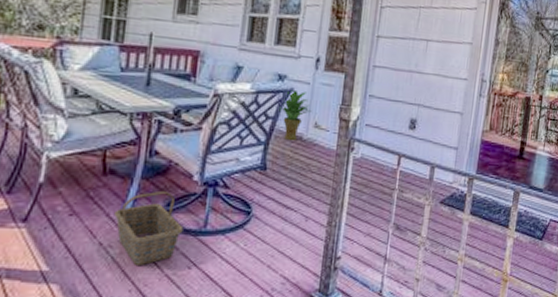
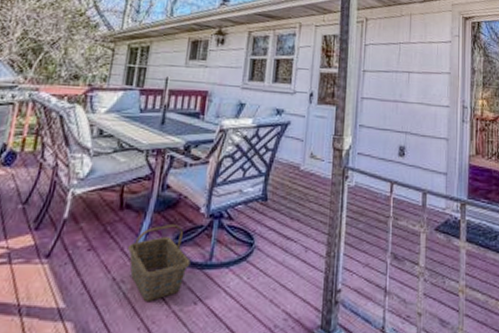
potted plant: present [279,90,312,140] -> none [278,123,308,171]

